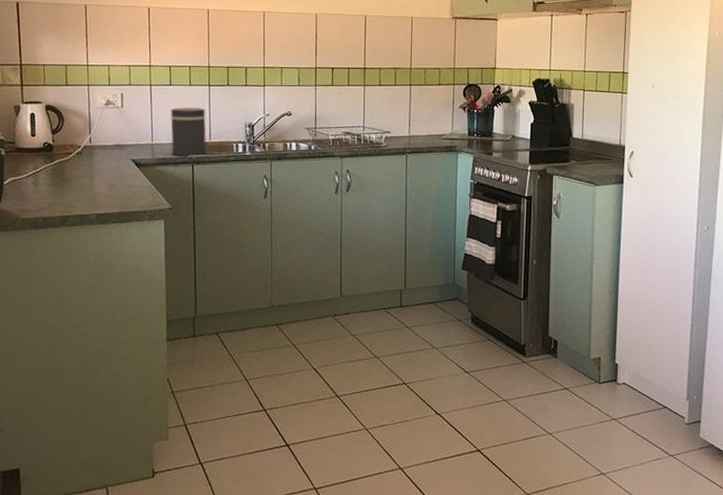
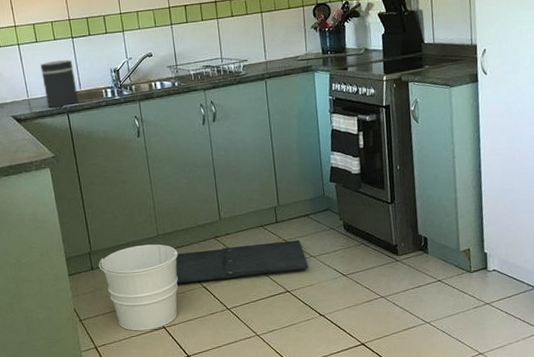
bucket: none [202,315,291,411] -> present [98,244,179,331]
door mat: none [285,327,430,362] -> present [175,240,309,283]

